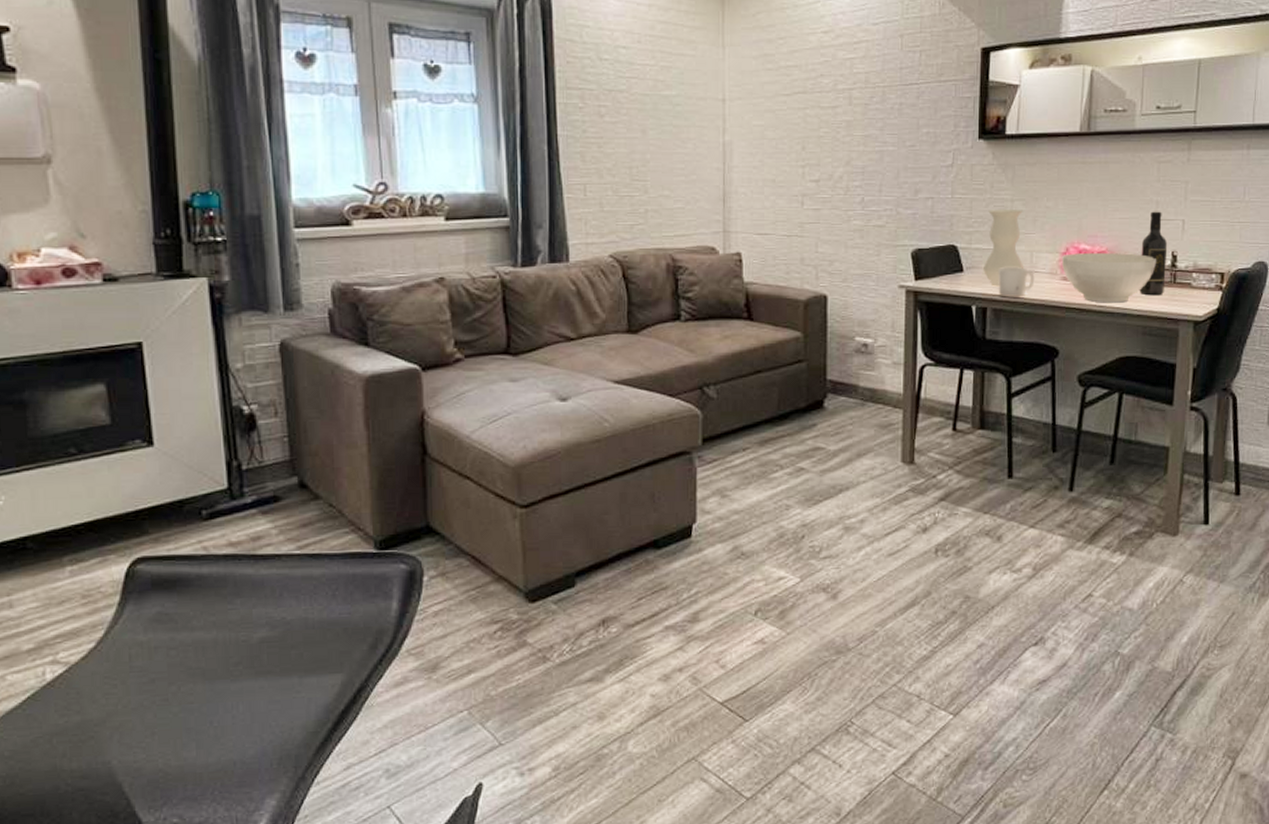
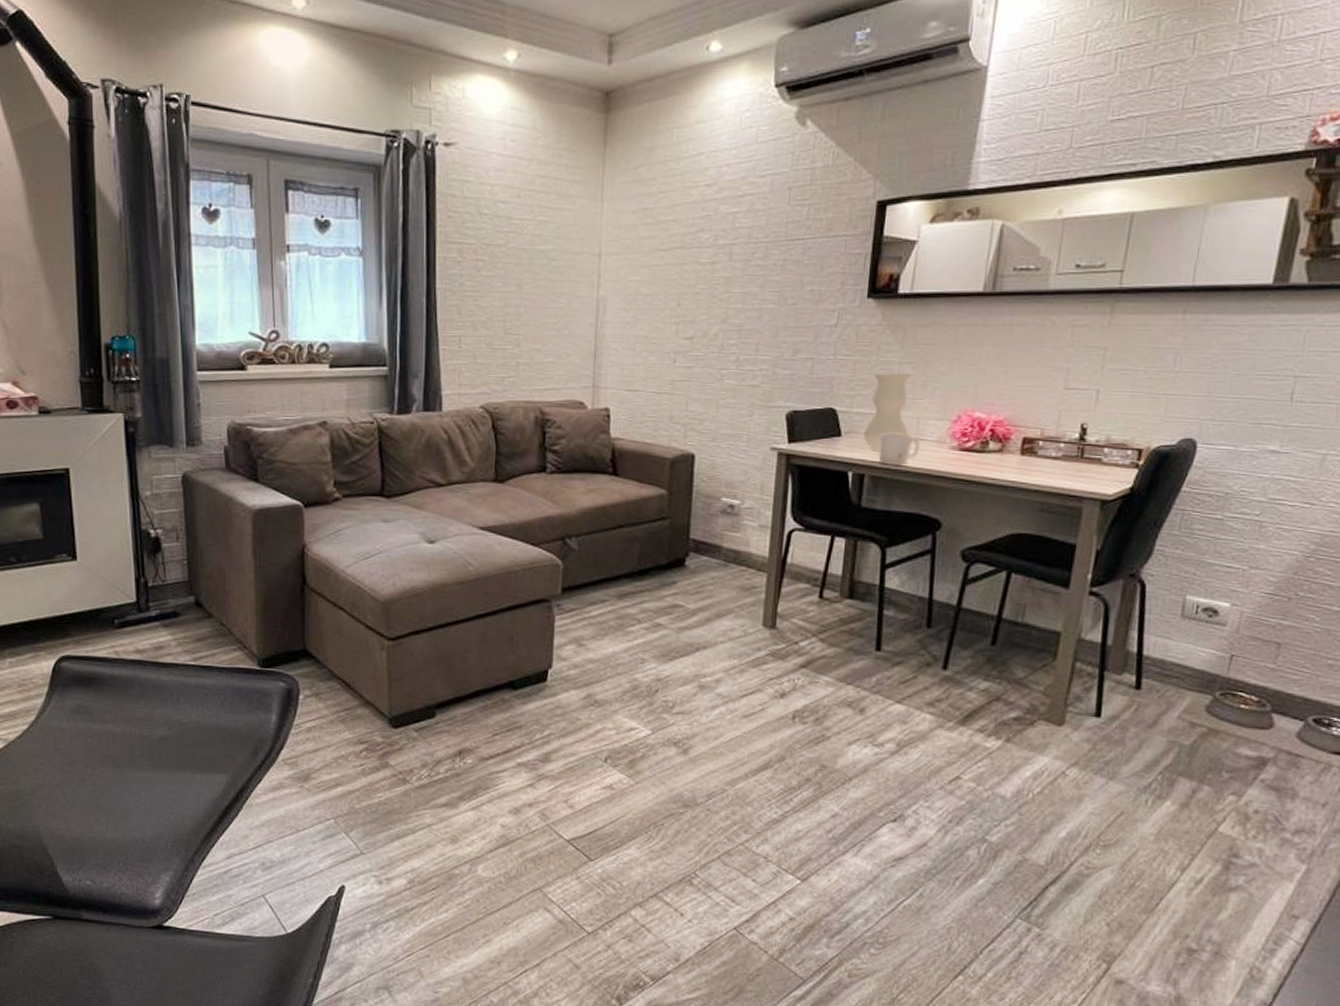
bowl: present [1061,253,1156,303] -> none [951,421,1062,477]
wine bottle: present [1139,211,1168,296] -> none [1039,379,1077,471]

